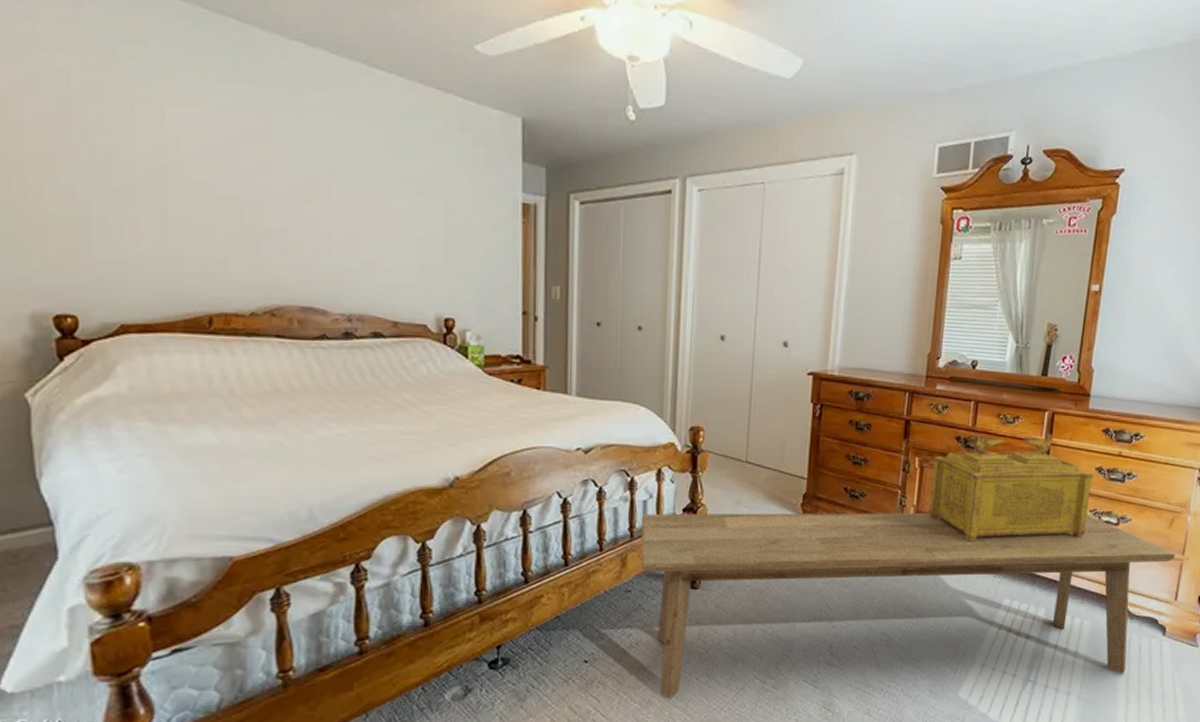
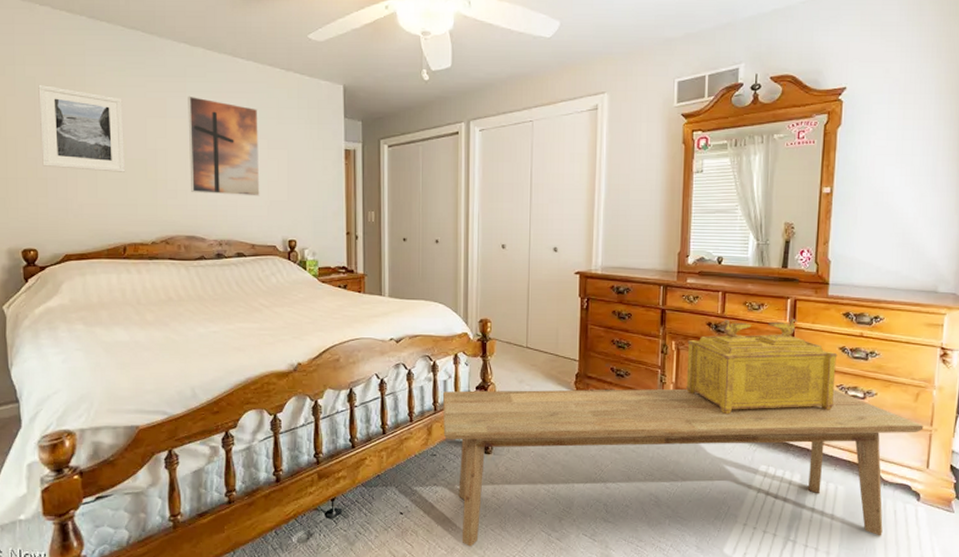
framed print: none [74,80,211,215] -> present [38,84,126,172]
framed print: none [303,115,405,259] -> present [188,95,260,196]

